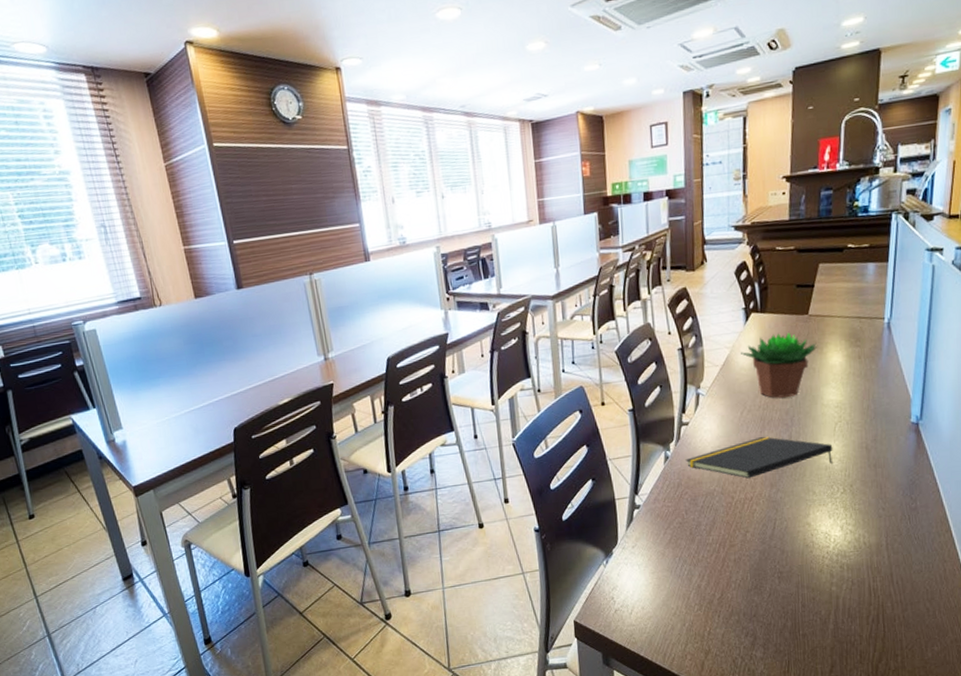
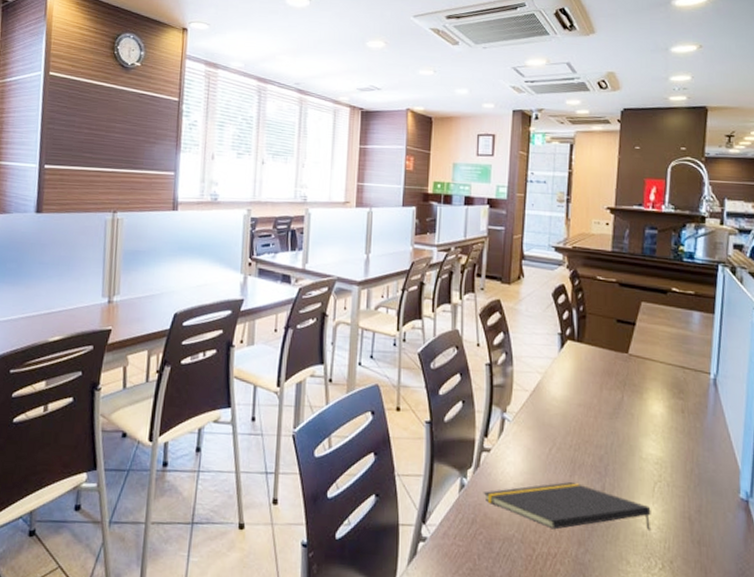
succulent plant: present [741,332,818,398] -> none [554,368,638,442]

